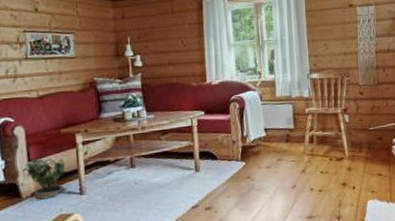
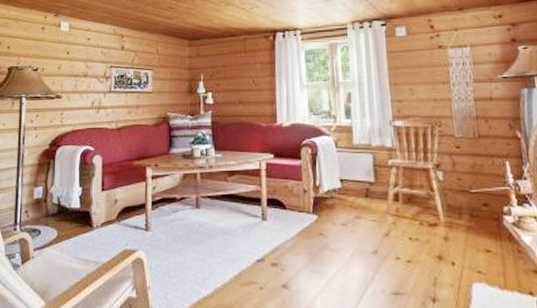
potted plant: present [21,158,68,200] -> none [95,188,134,231]

